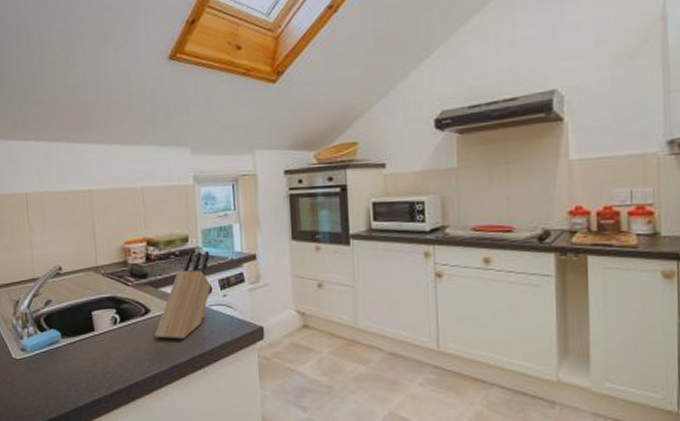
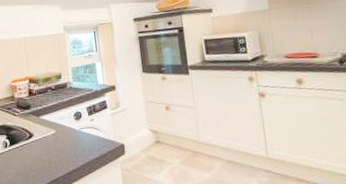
knife block: present [155,250,212,340] -> none [38,84,81,158]

